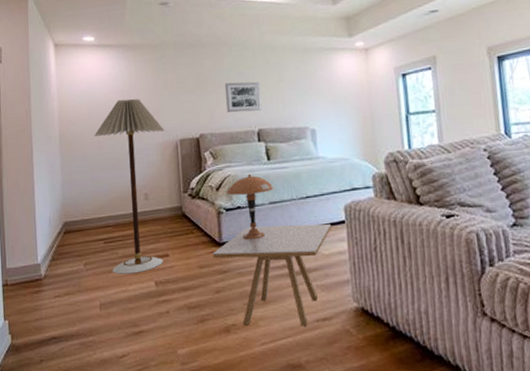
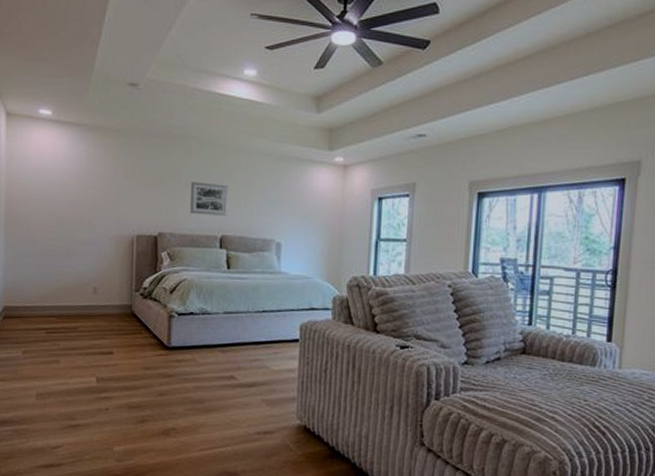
floor lamp: present [93,98,165,275] -> none [43,184,121,367]
side table: present [213,223,331,326] -> none [160,334,284,437]
table lamp: present [226,173,274,240] -> none [181,280,231,348]

